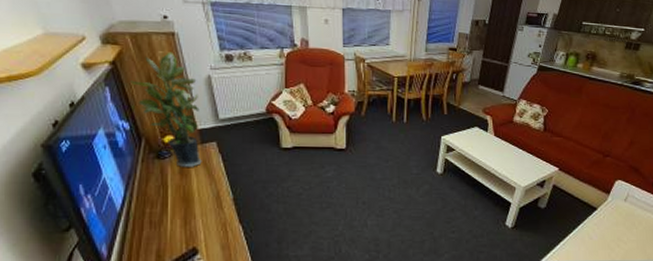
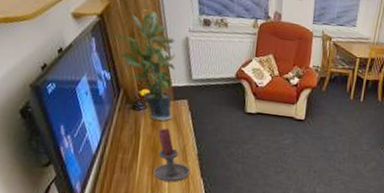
candle holder: none [186,174,227,232] -> present [153,128,191,182]

